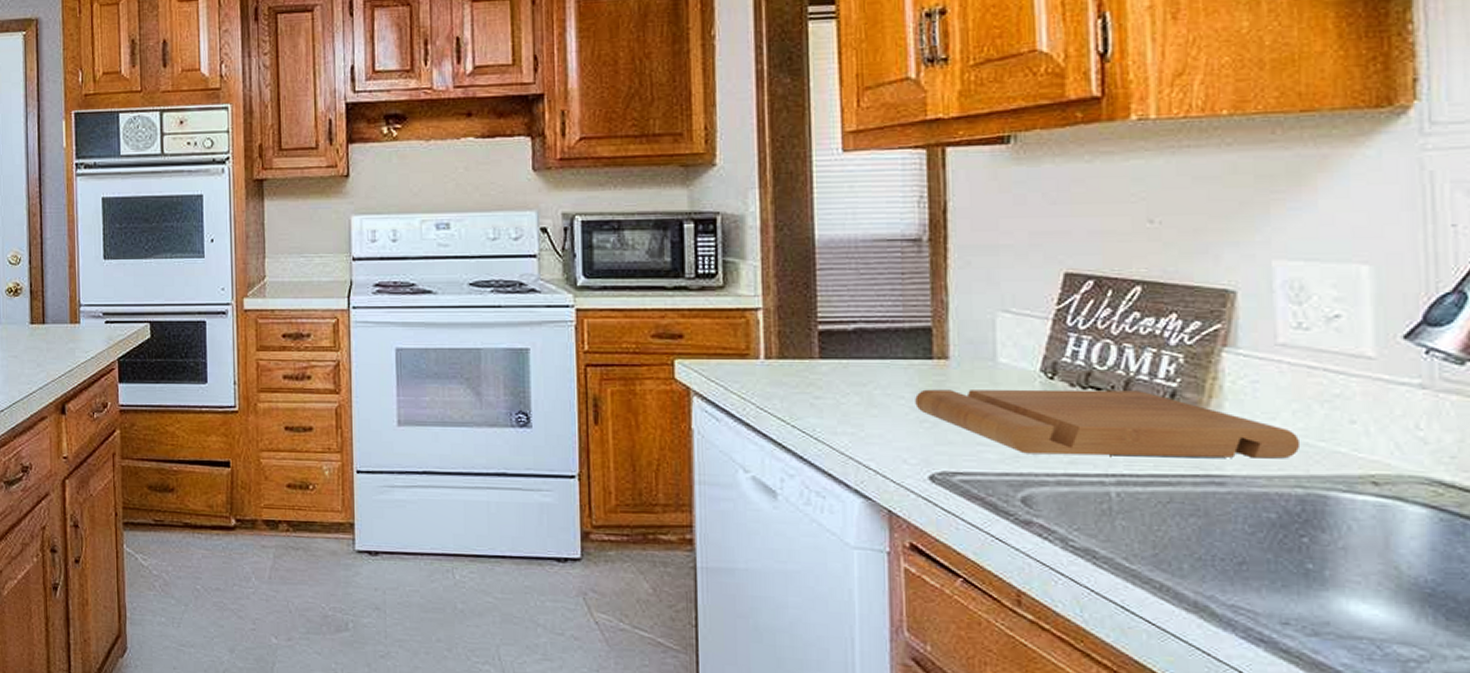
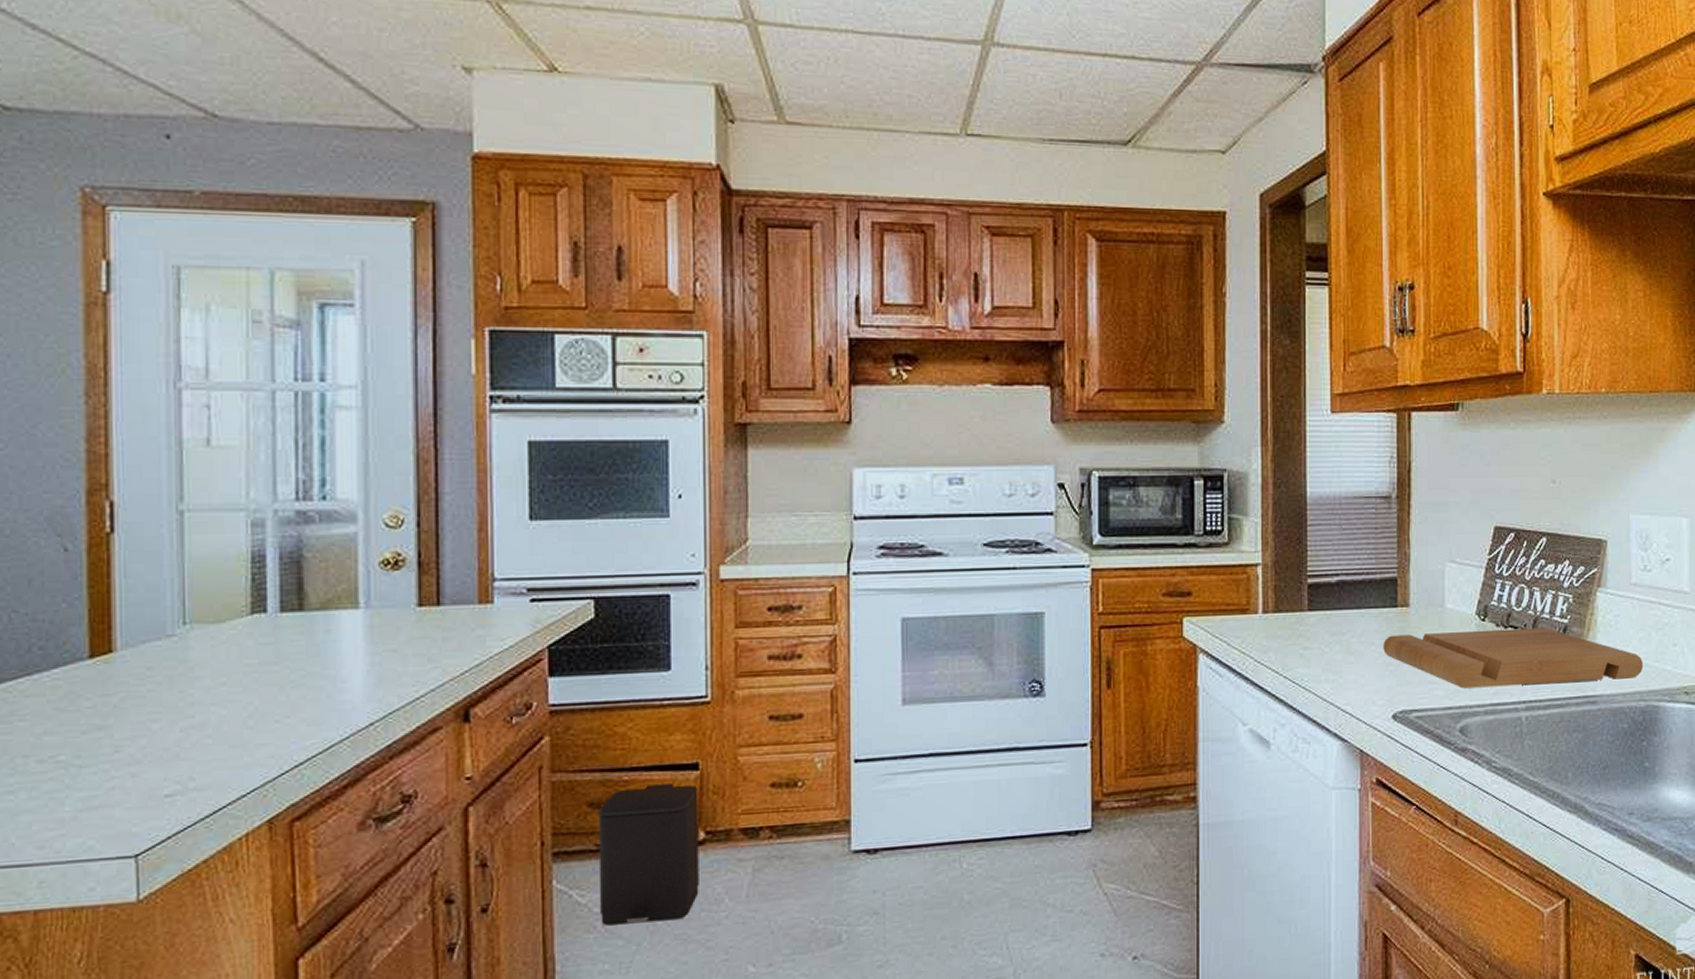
pedal bin: none [155,476,232,590] -> present [598,784,699,926]

